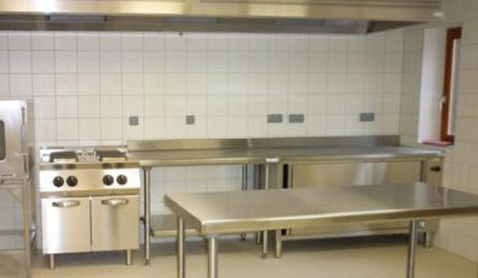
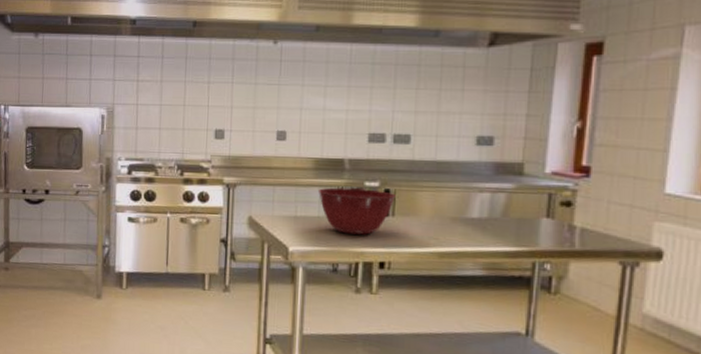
mixing bowl: none [226,165,293,206] -> present [319,187,396,235]

